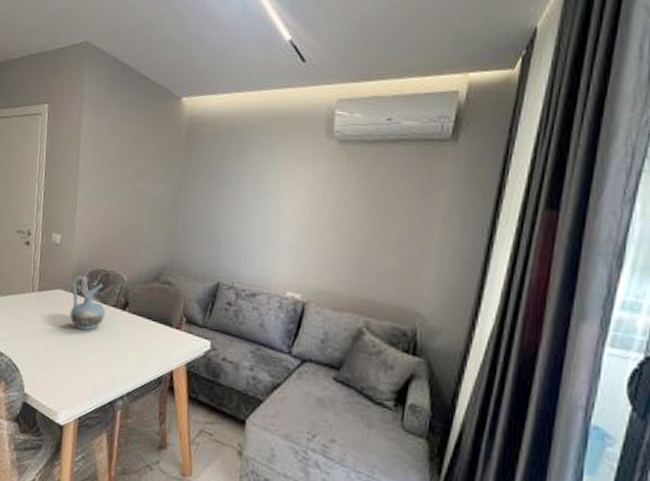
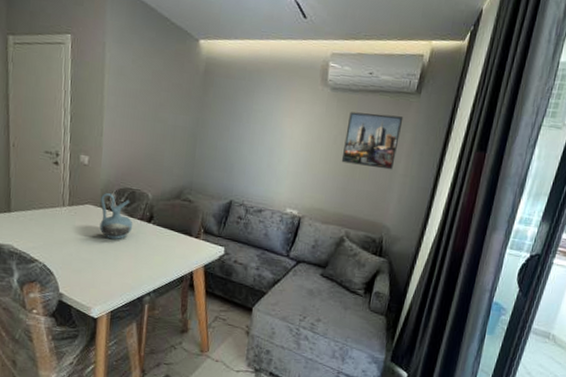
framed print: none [355,168,436,240] -> present [341,111,404,170]

